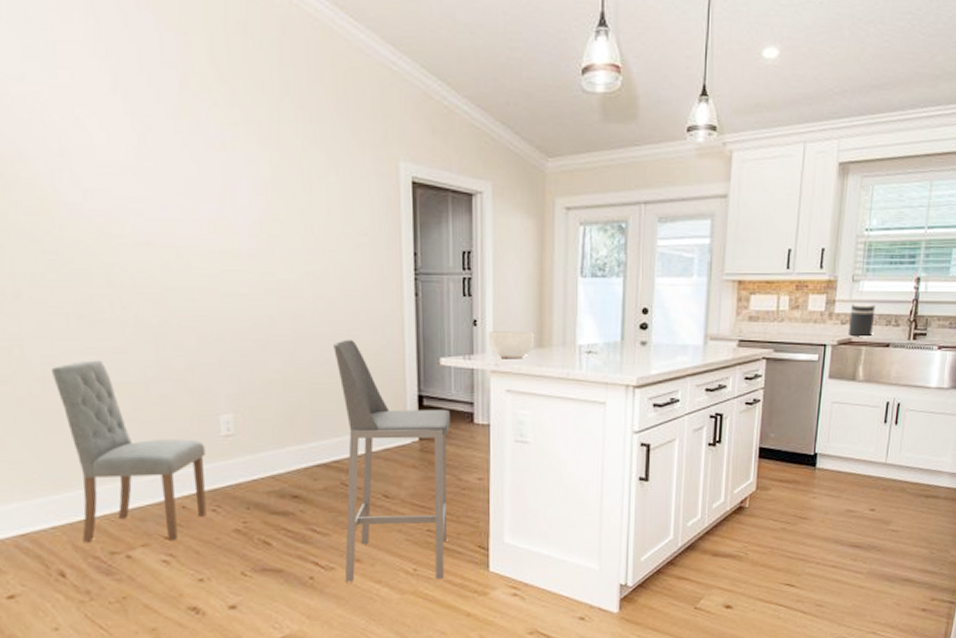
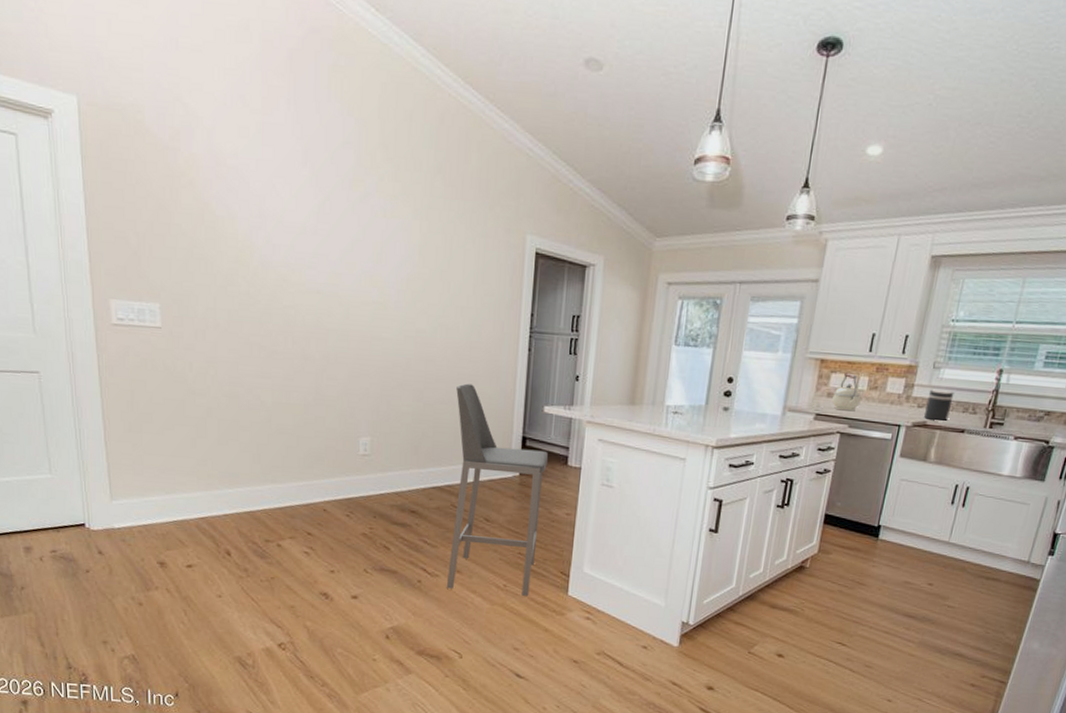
dining chair: present [52,360,207,542] -> none [236,383,346,537]
bowl: present [487,331,536,359] -> none [587,387,630,413]
kettle: none [753,293,784,334] -> present [831,372,862,411]

